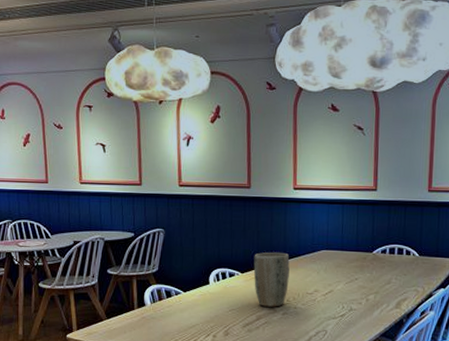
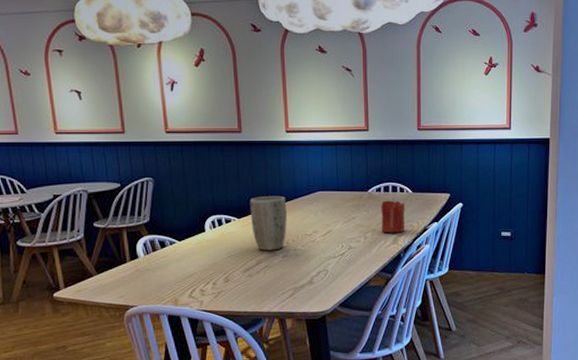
candle: none [384,259,411,297] -> present [381,197,405,233]

